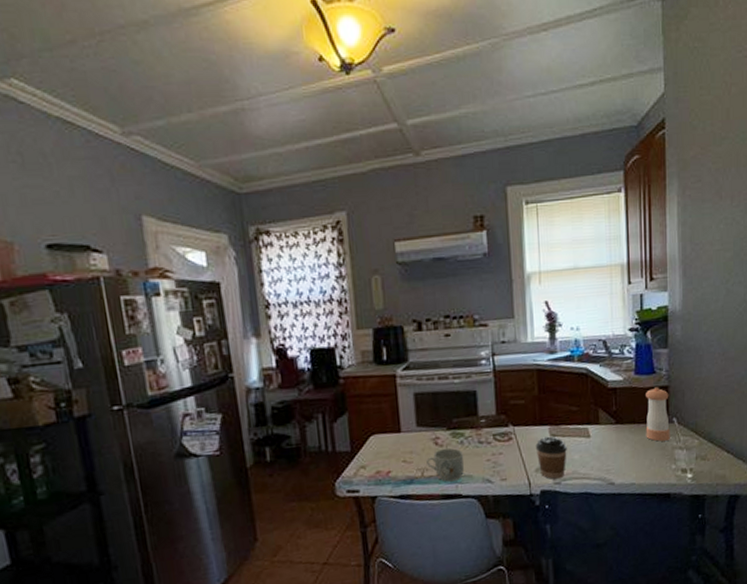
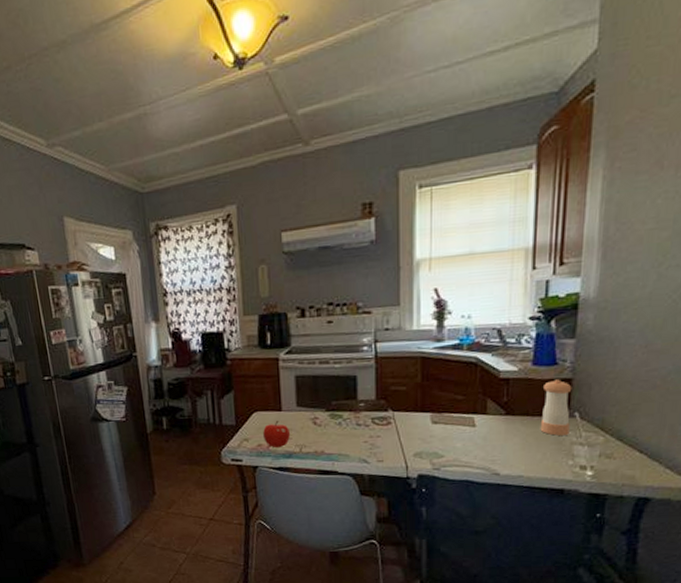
fruit: none [381,443,412,474] -> present [263,421,291,448]
mug: present [426,448,465,482] -> none [305,428,342,459]
coffee cup: present [535,436,567,479] -> none [415,423,449,464]

